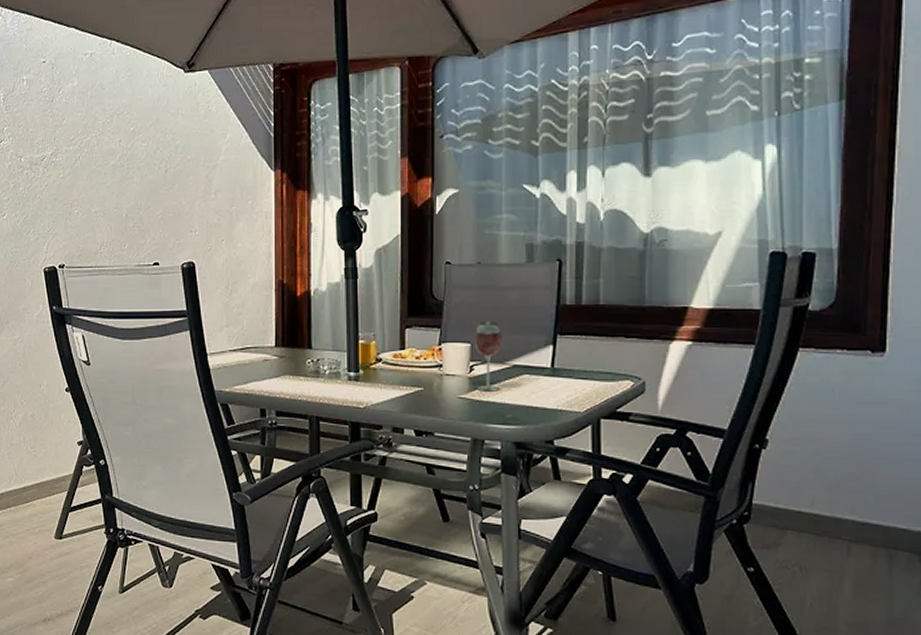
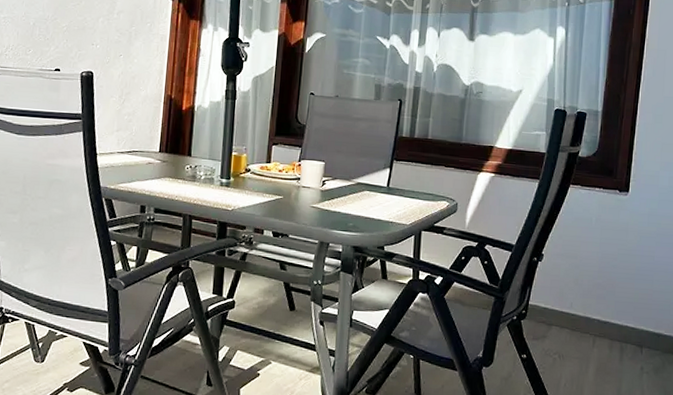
wineglass: present [474,321,502,392] -> none [327,144,351,204]

